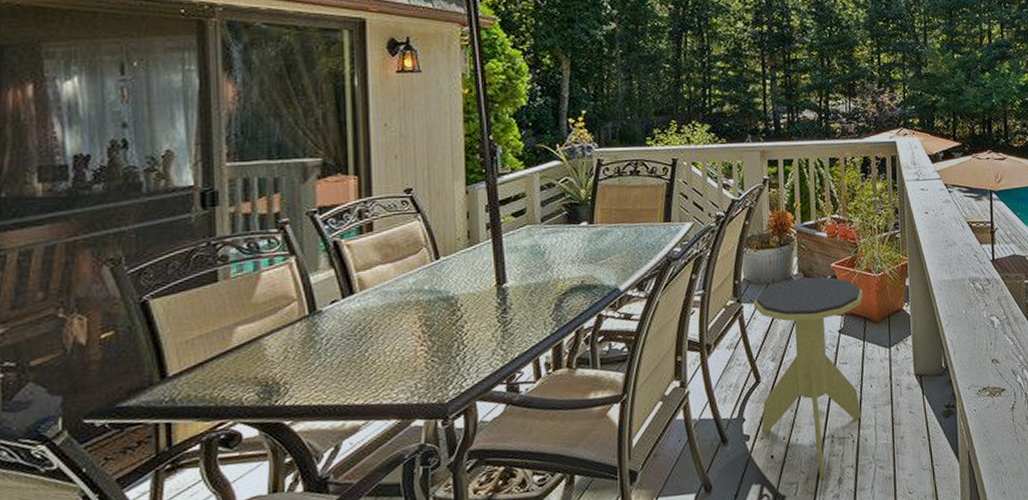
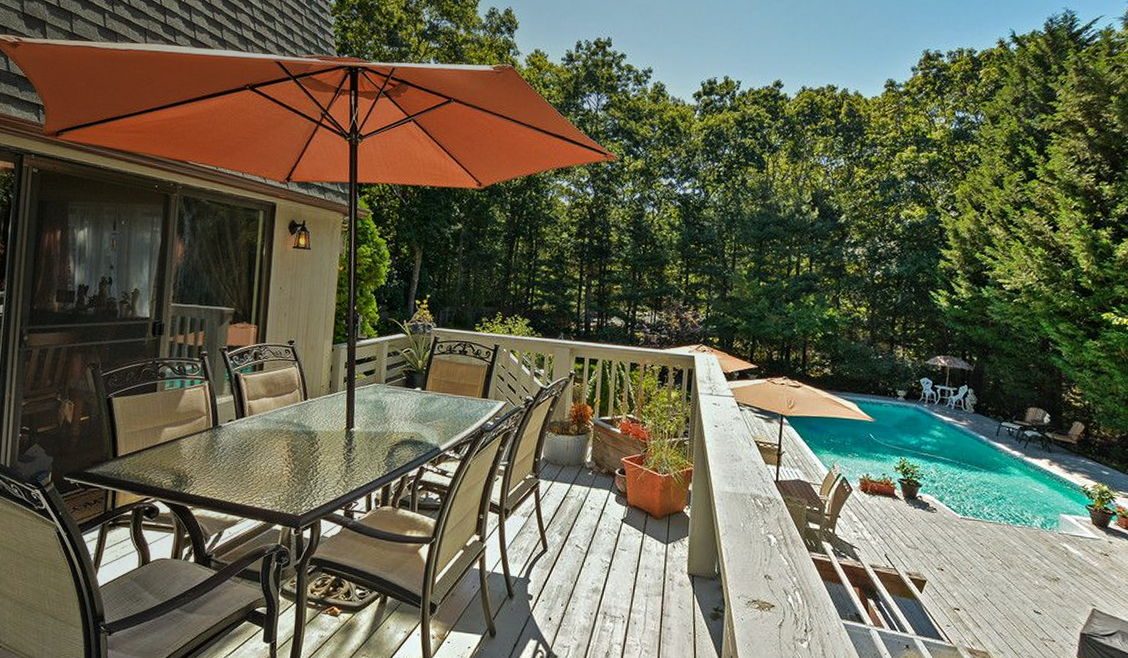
side table: present [753,276,864,479] -> none [544,466,648,648]

